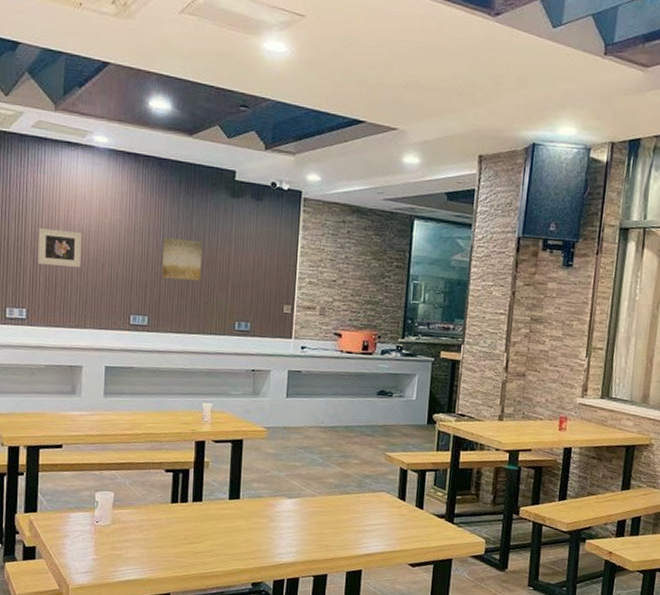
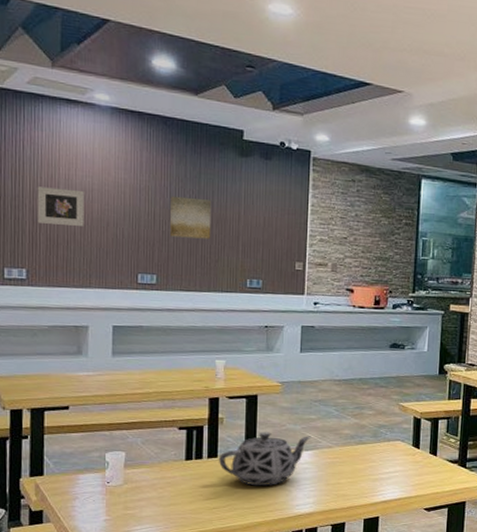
teapot: none [204,477,296,533] -> present [219,432,312,486]

